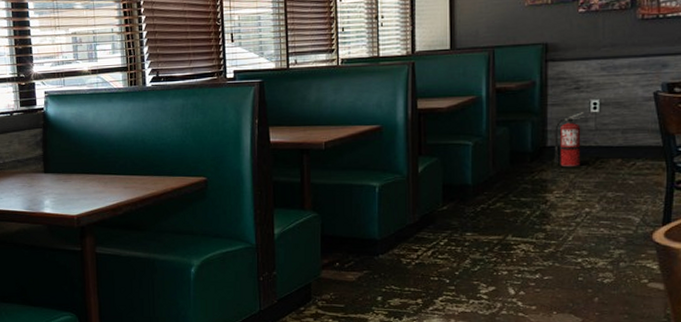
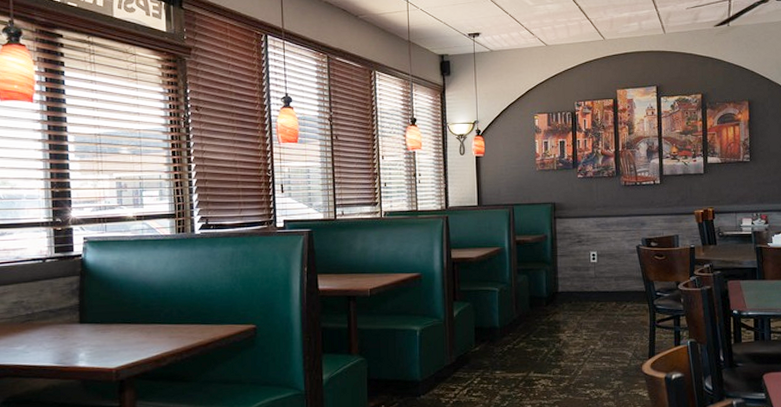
fire extinguisher: present [554,112,584,167] -> none [564,262,586,310]

